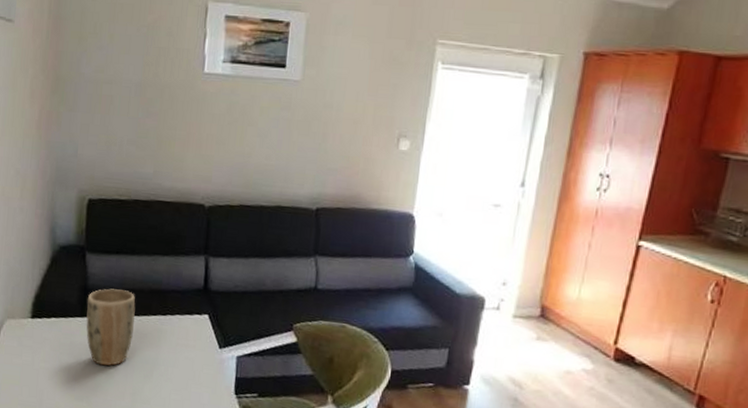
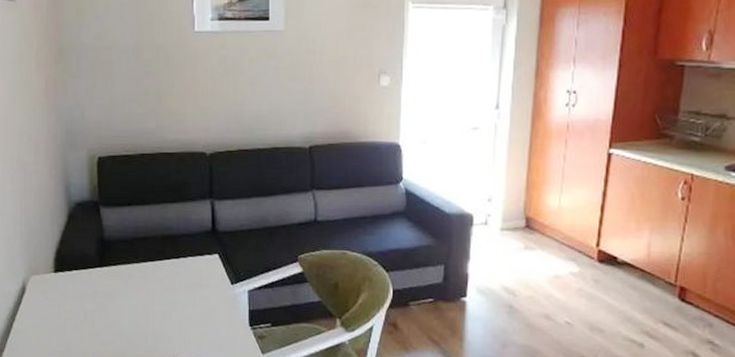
plant pot: present [86,288,136,366] -> none [104,238,150,311]

